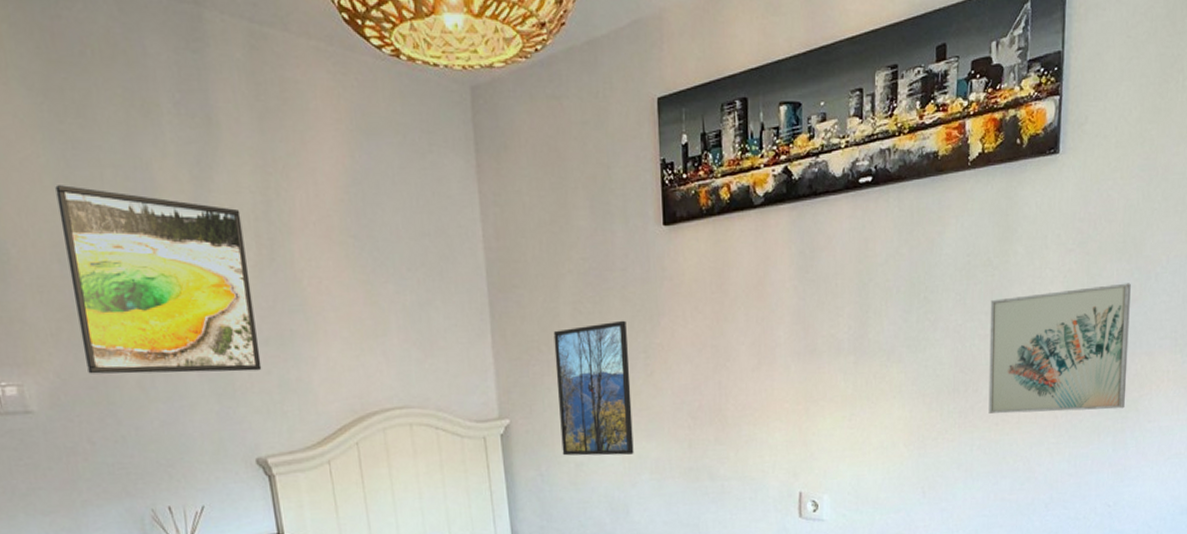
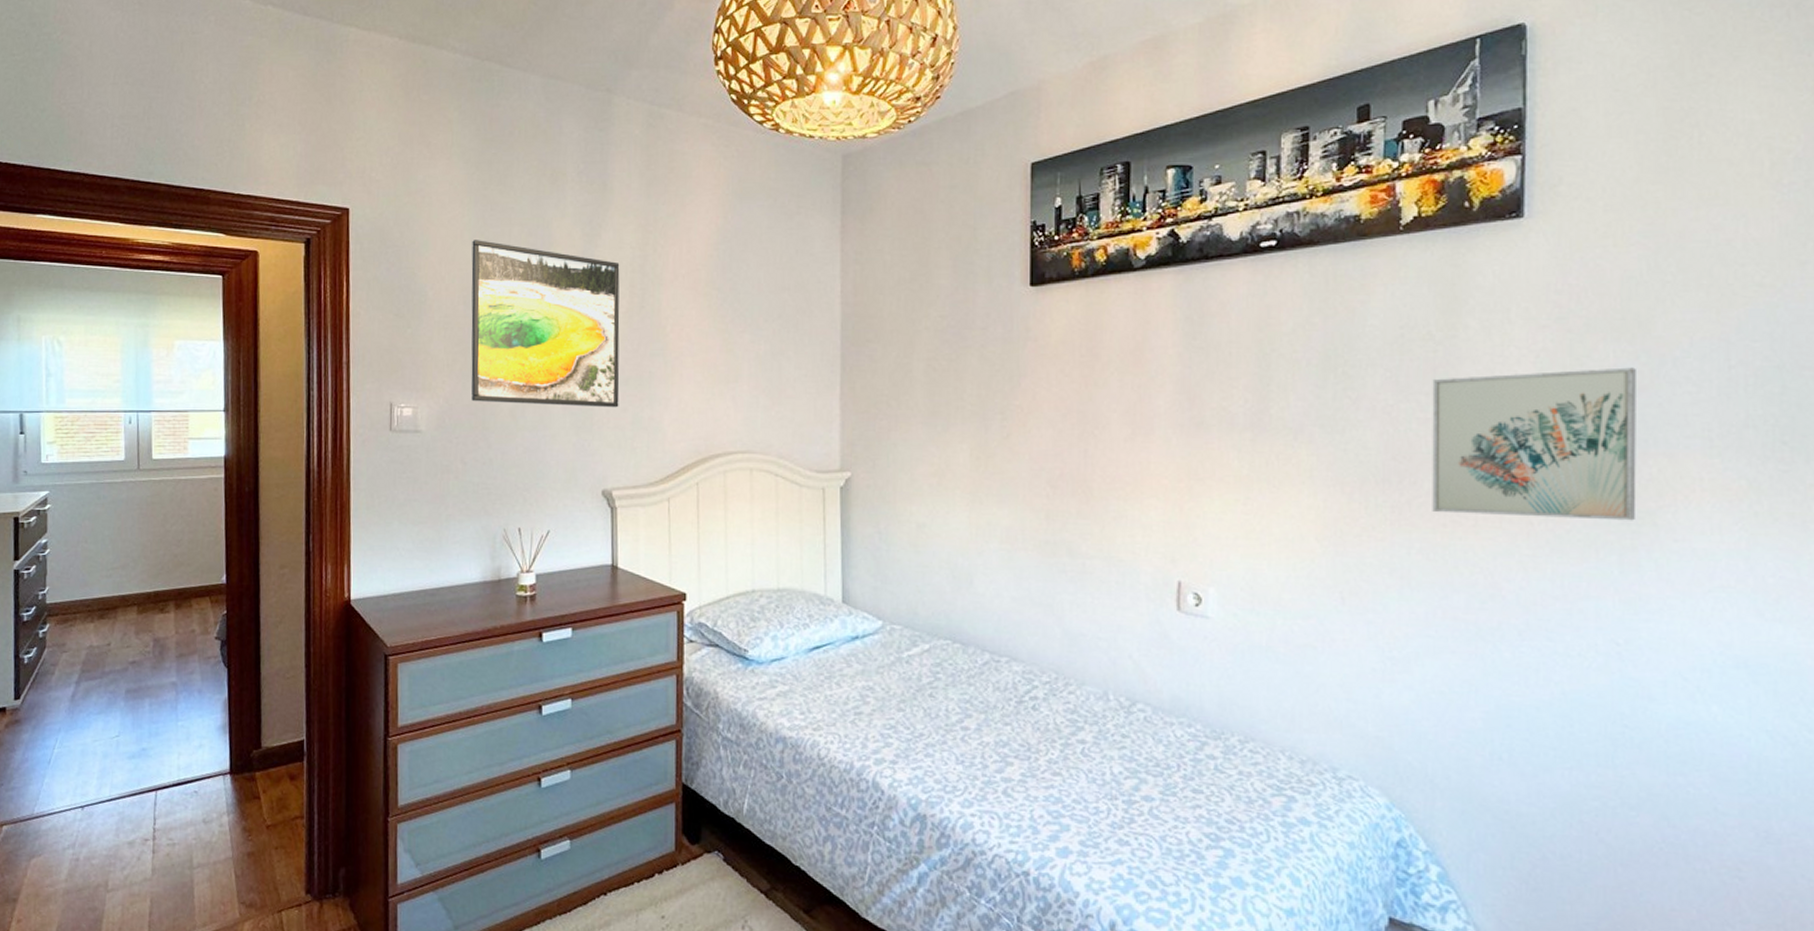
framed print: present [553,320,634,456] -> none [904,379,984,520]

